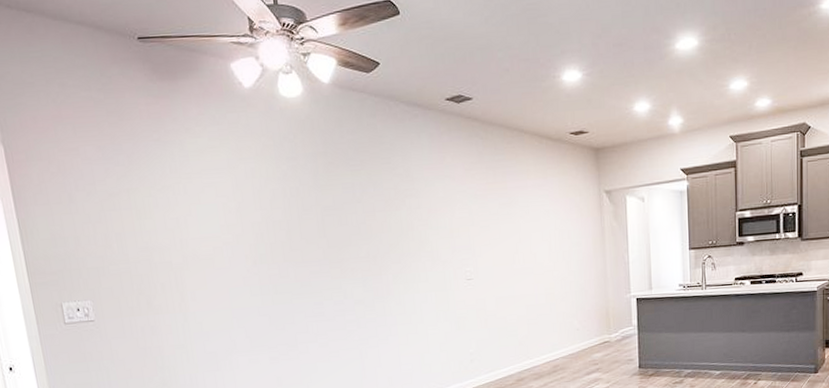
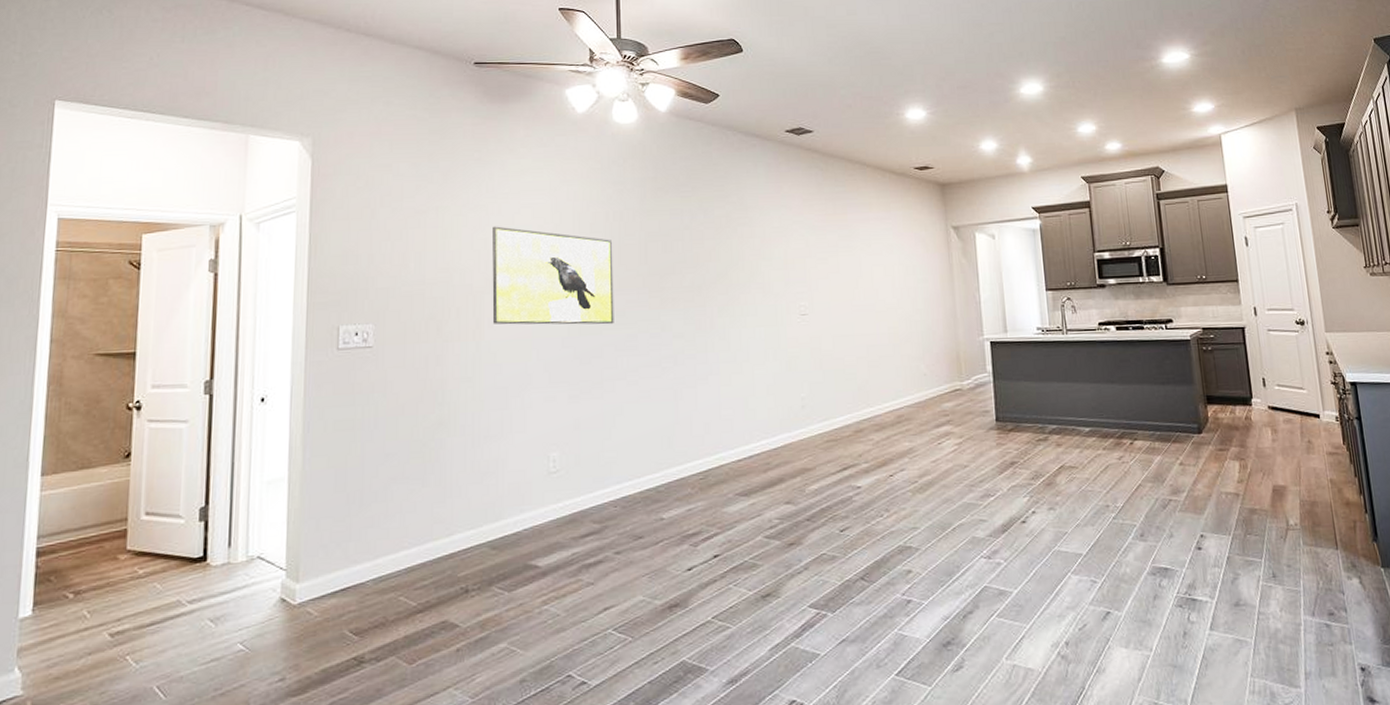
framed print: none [181,205,302,297] -> present [492,226,614,325]

